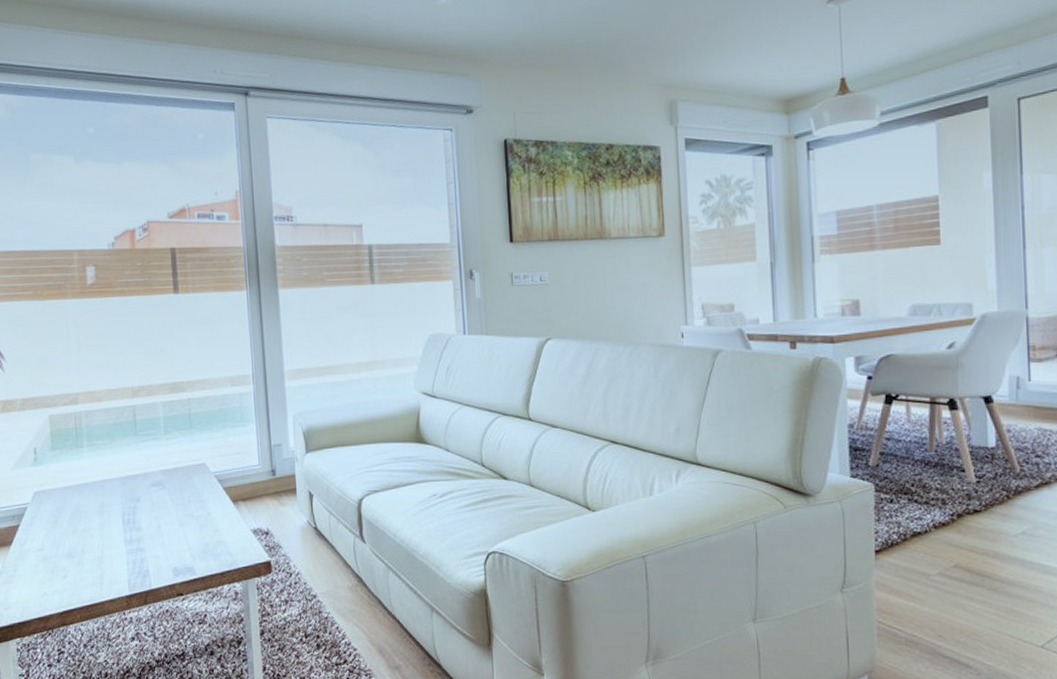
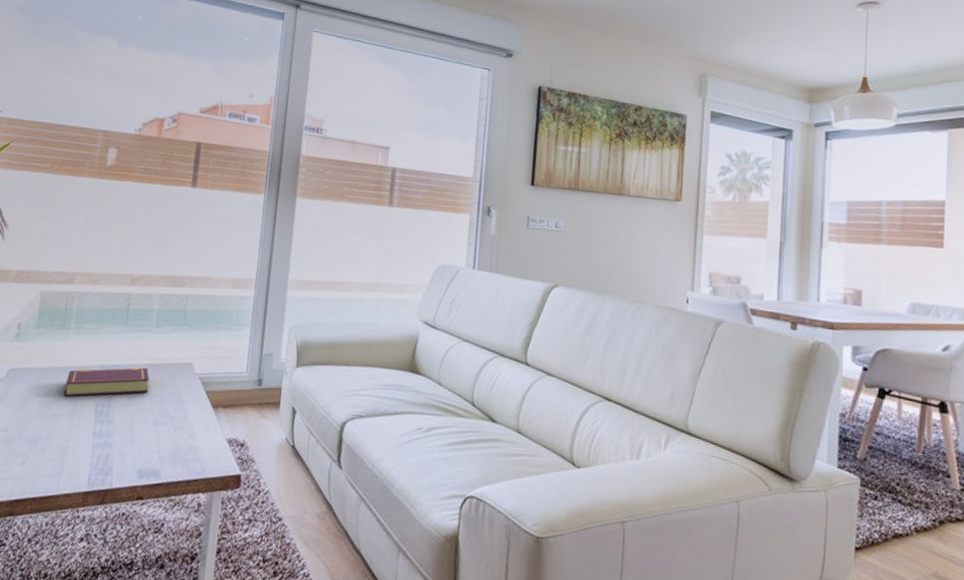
book: none [89,473,168,511] -> present [64,367,149,397]

